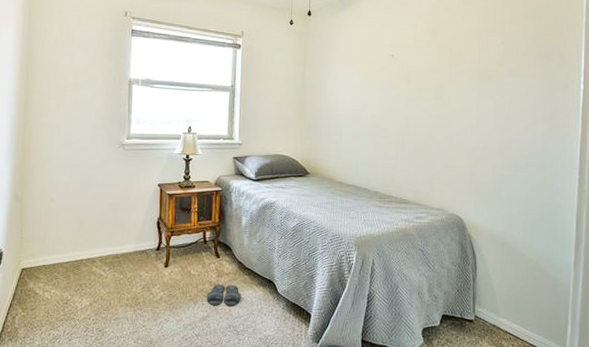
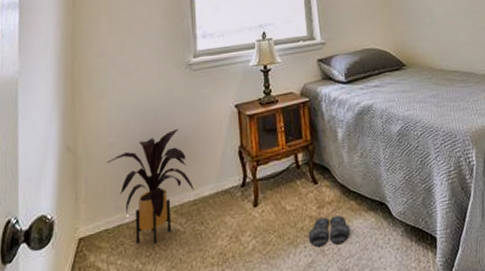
house plant: none [47,195,118,283] -> present [106,128,194,244]

